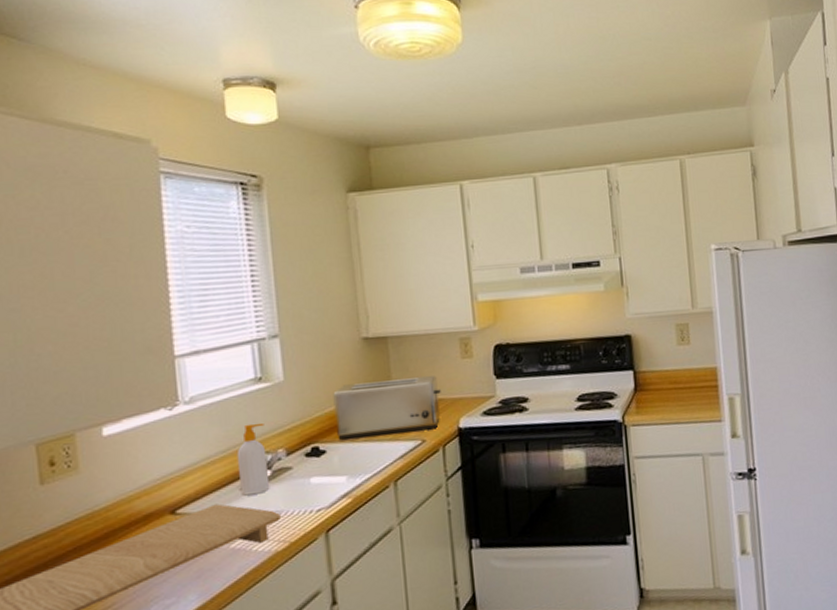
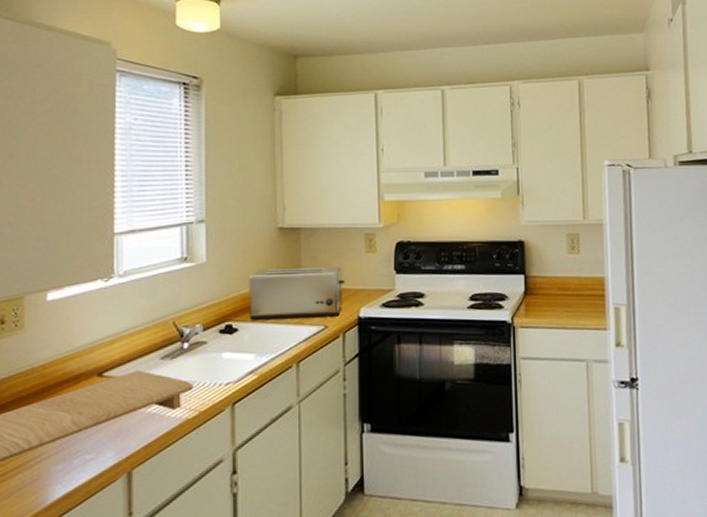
soap bottle: present [236,423,270,496] -> none [159,299,186,365]

